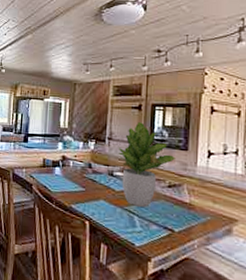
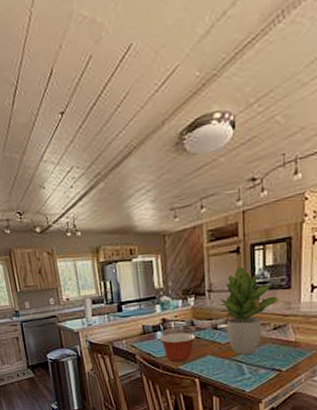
mixing bowl: none [56,171,92,202] -> present [159,332,196,363]

